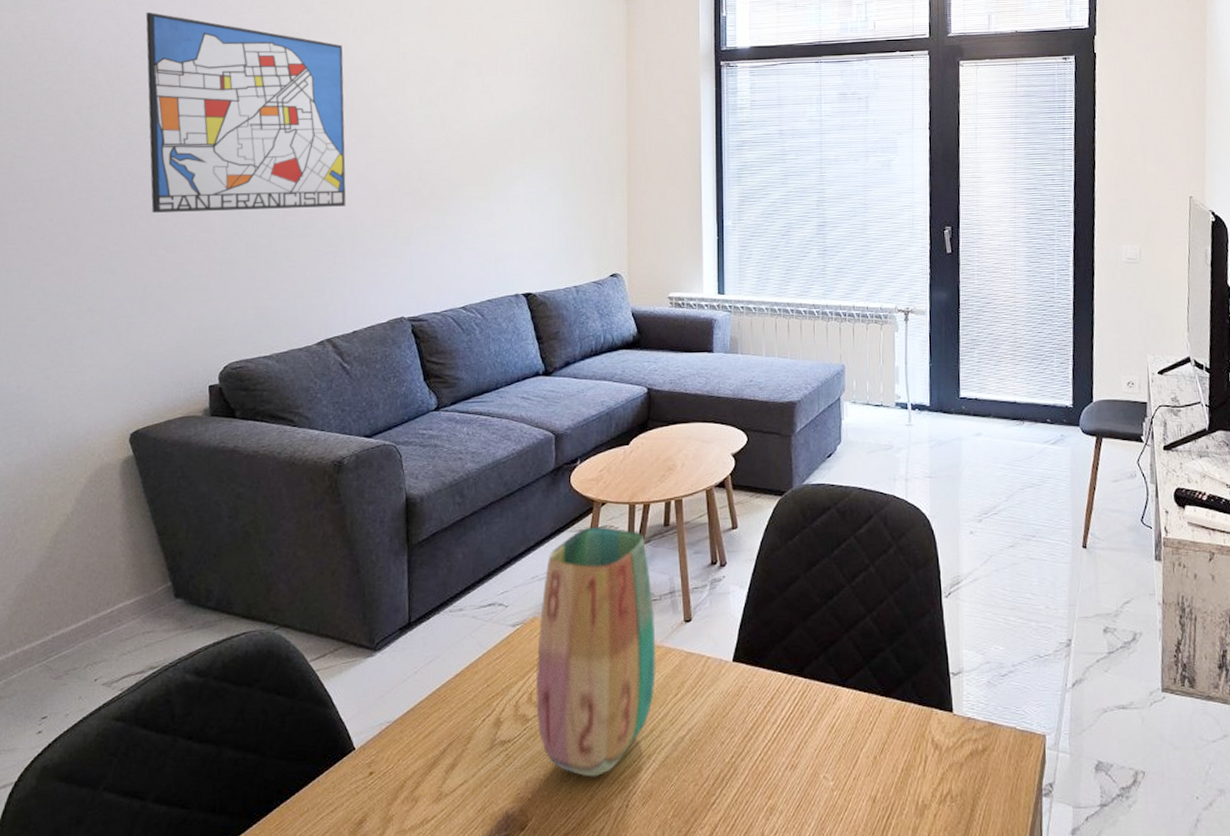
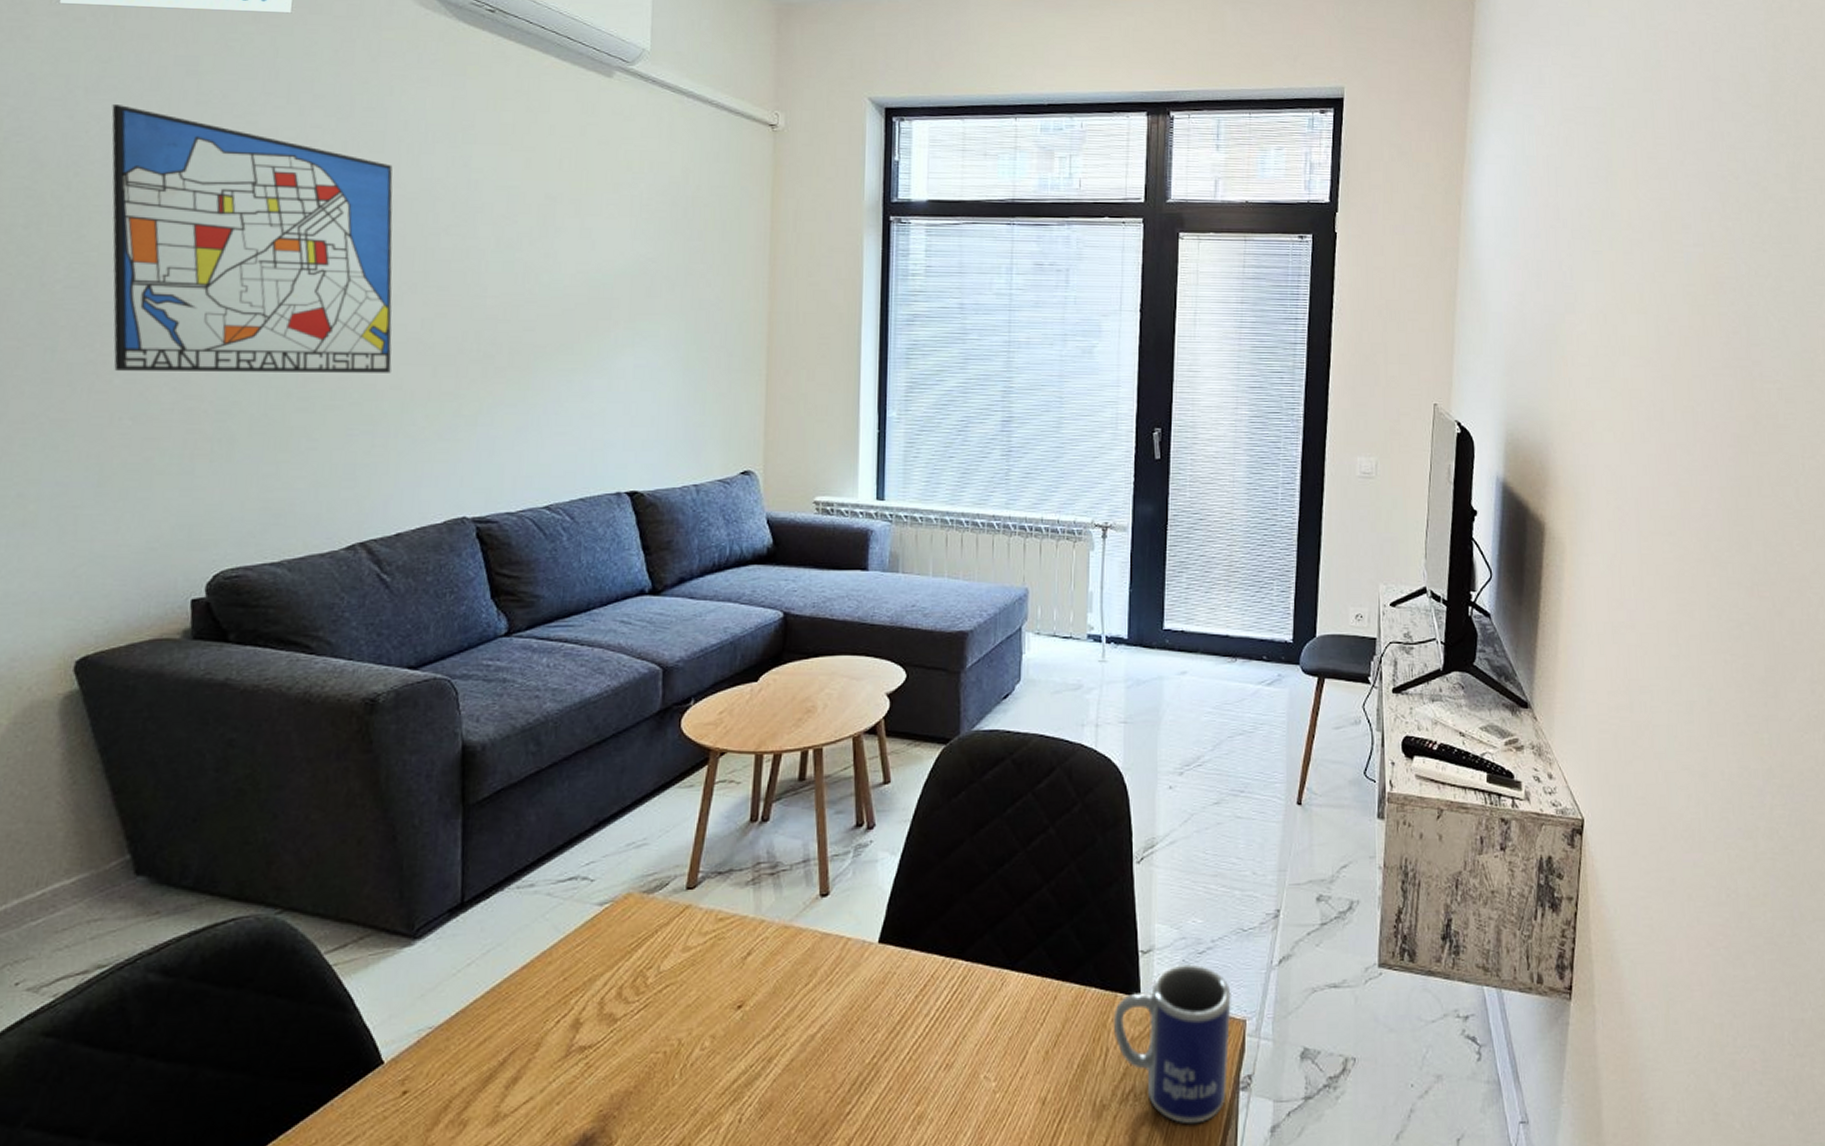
vase: present [535,526,656,777] -> none [627,781,783,1088]
mug: none [930,685,1032,825] -> present [1113,964,1231,1125]

